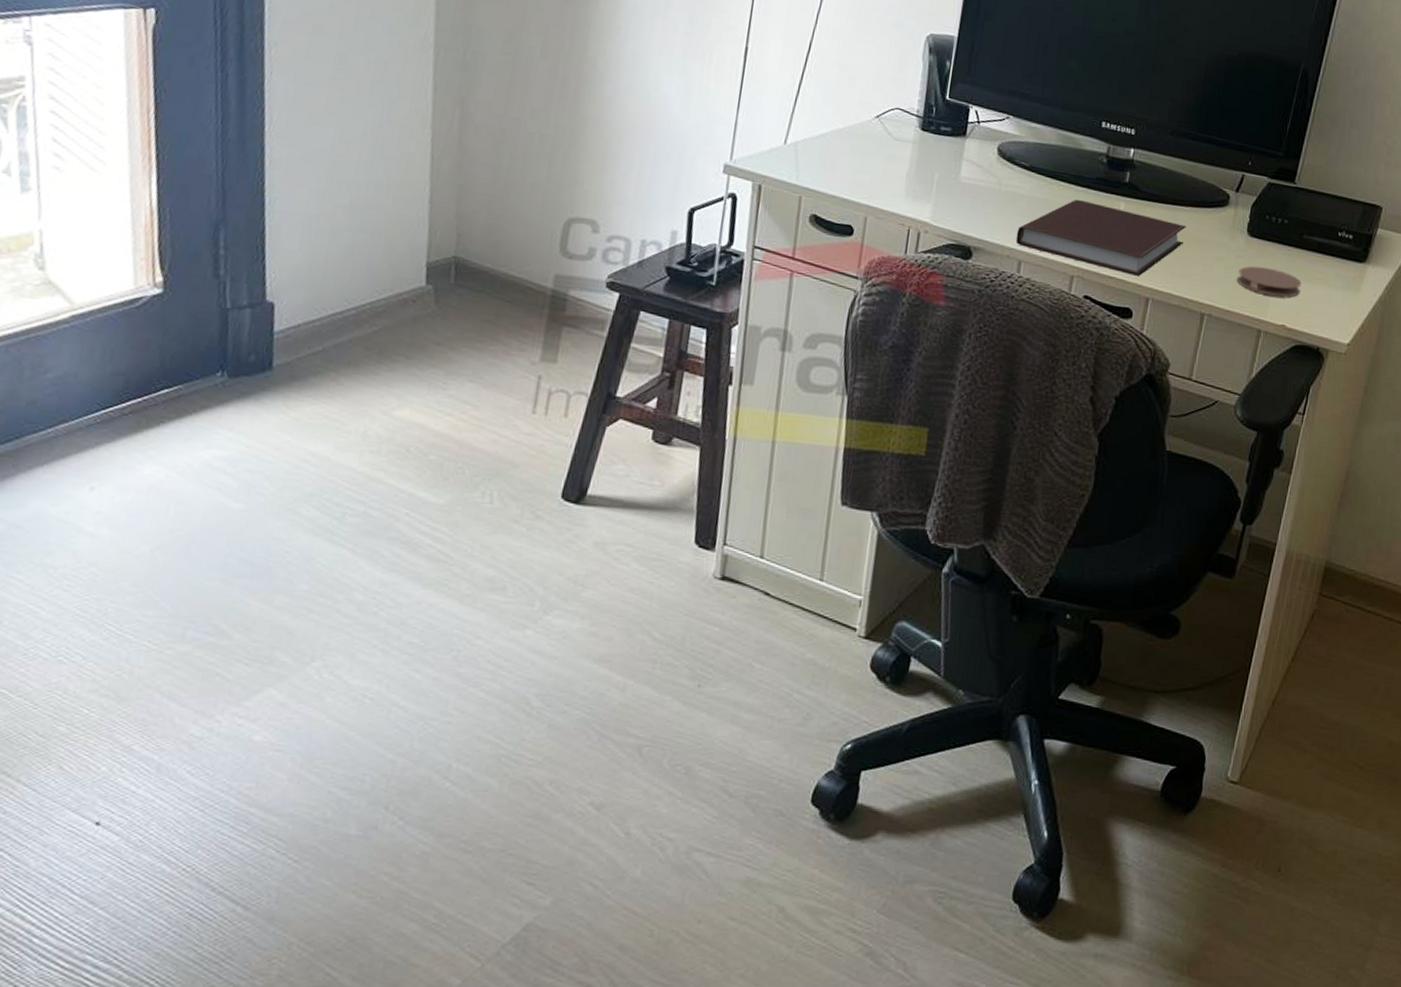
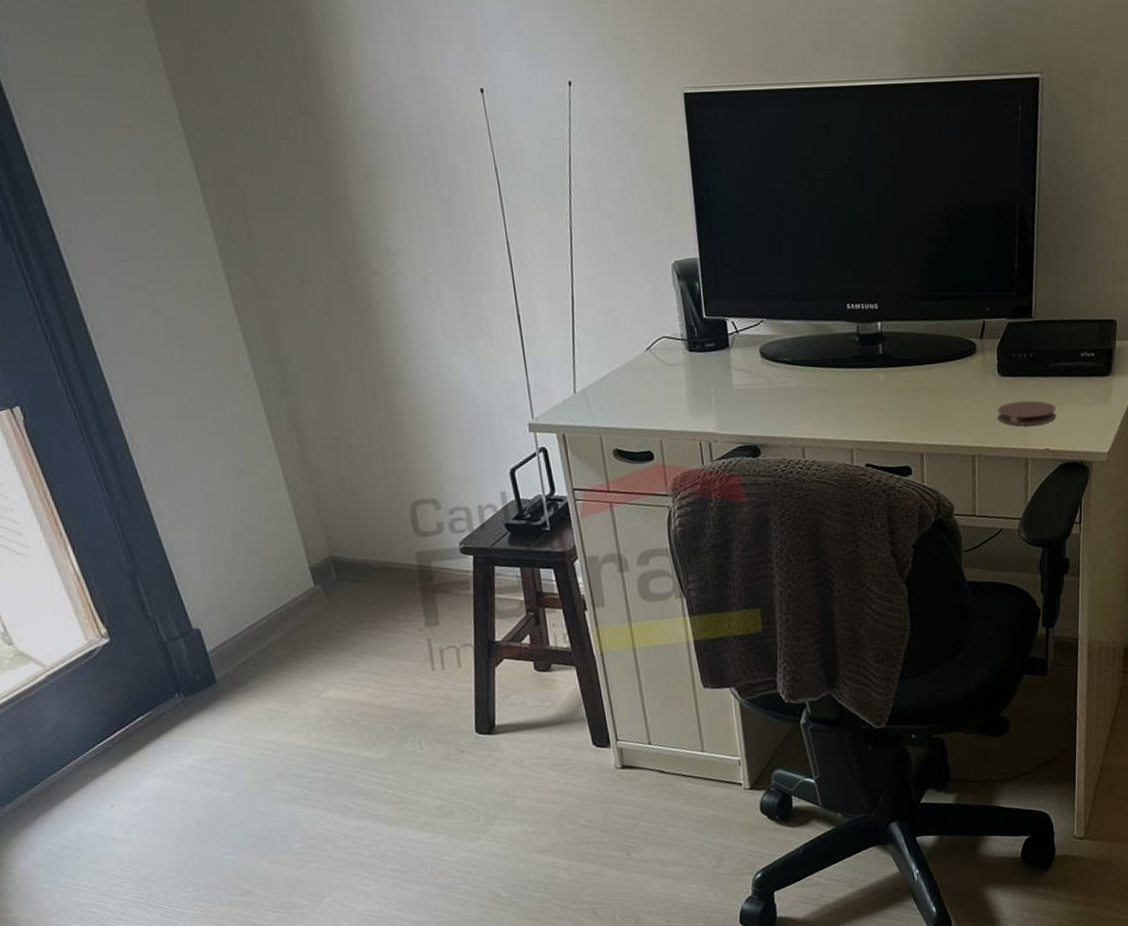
notebook: present [1015,199,1187,277] -> none [794,379,943,437]

